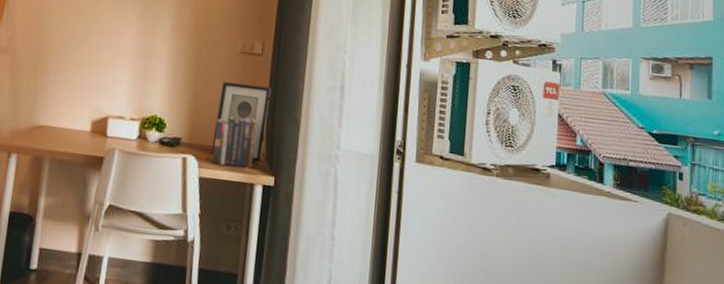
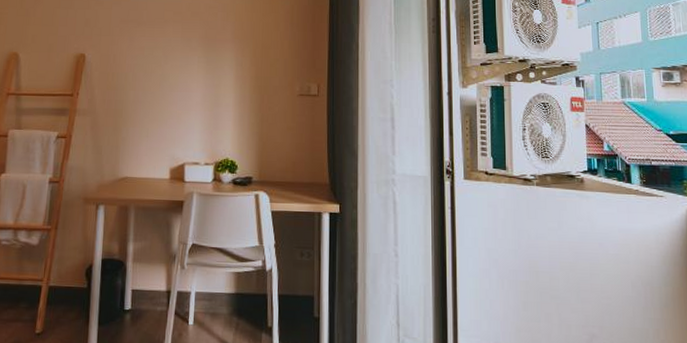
picture frame: present [211,81,272,163] -> none [280,122,330,193]
books: present [213,116,257,168] -> none [282,153,319,199]

